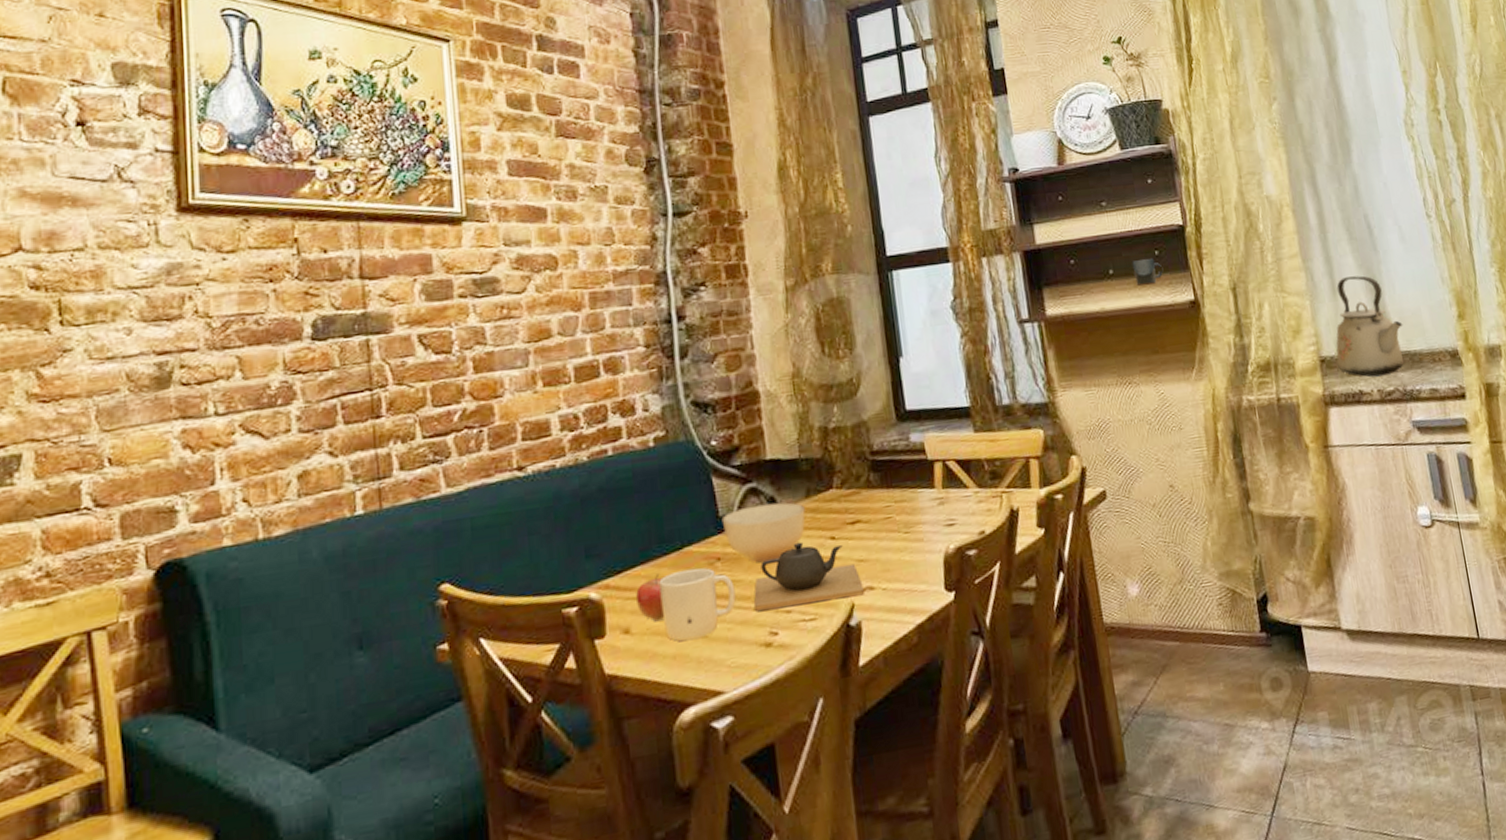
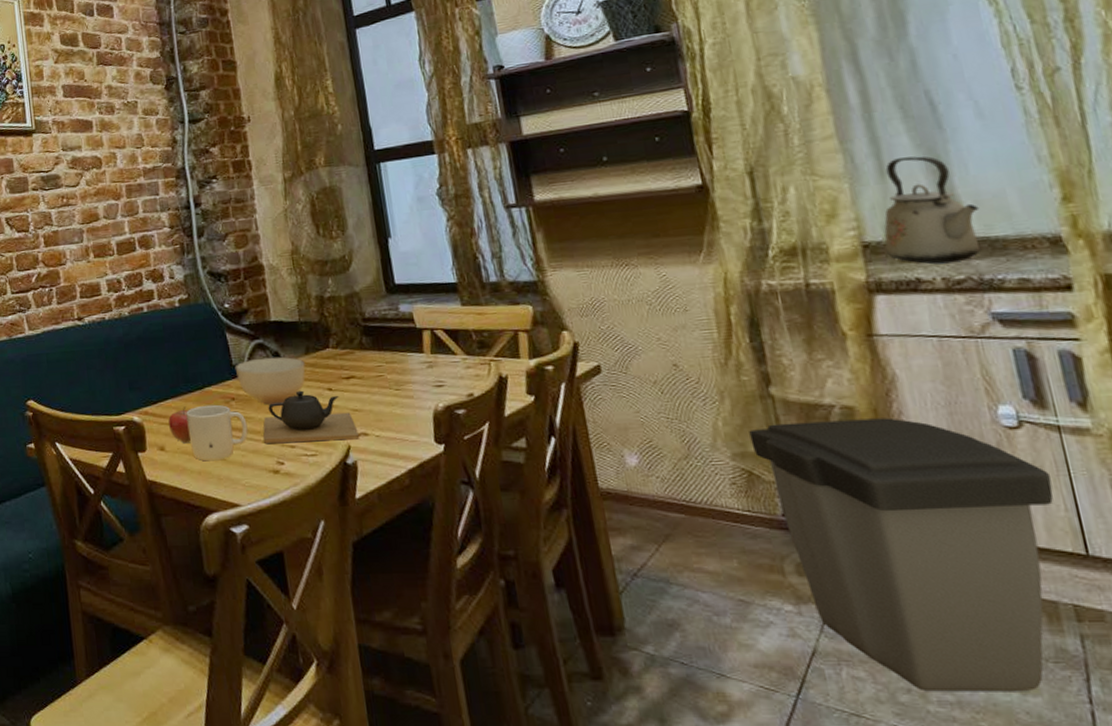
mug: present [1131,258,1164,287] -> none [628,145,665,173]
trash can: none [1232,525,1456,789] -> present [749,418,1054,692]

